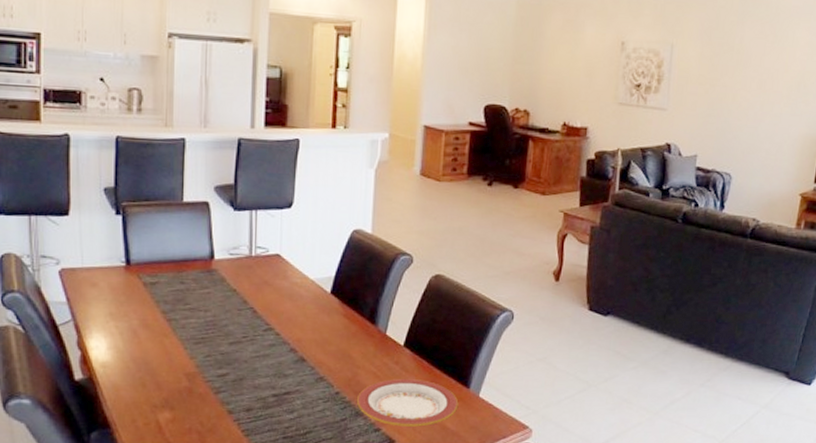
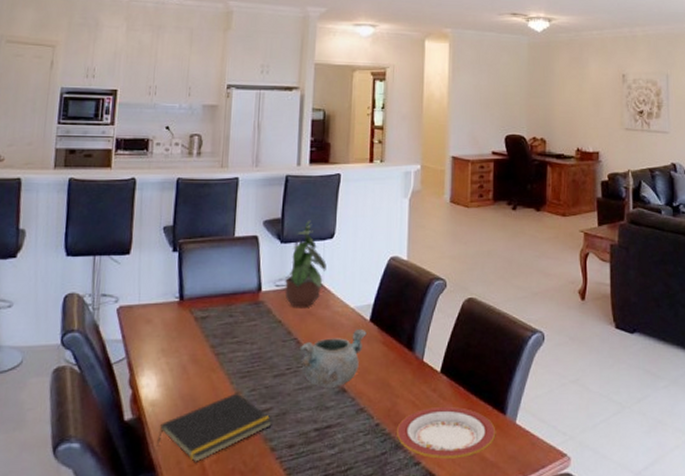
notepad: none [111,358,229,421] -> present [158,393,272,462]
potted plant: none [238,187,284,277] -> present [284,220,327,307]
decorative bowl: none [256,301,327,357] -> present [299,329,367,388]

